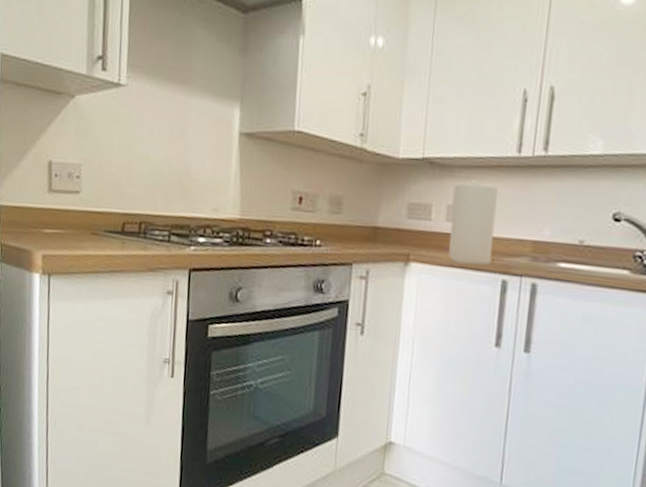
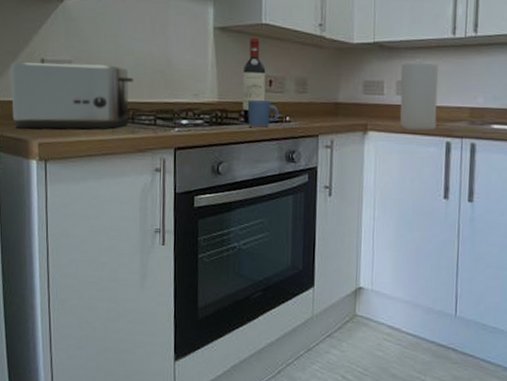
toaster: none [16,162,148,244] -> present [11,61,134,130]
wine bottle: none [266,145,296,246] -> present [242,37,266,124]
mug: none [272,218,308,252] -> present [247,99,279,129]

